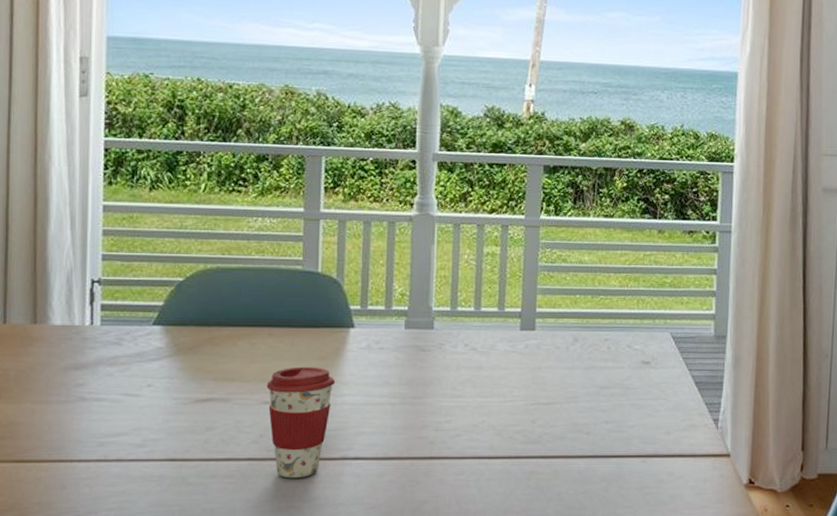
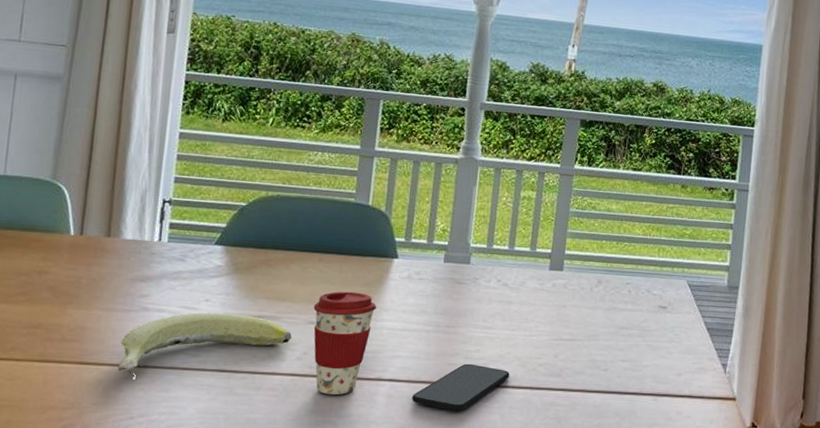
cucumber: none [57,398,245,470] -> present [117,312,292,374]
smartphone: none [380,435,485,487] -> present [411,363,510,411]

